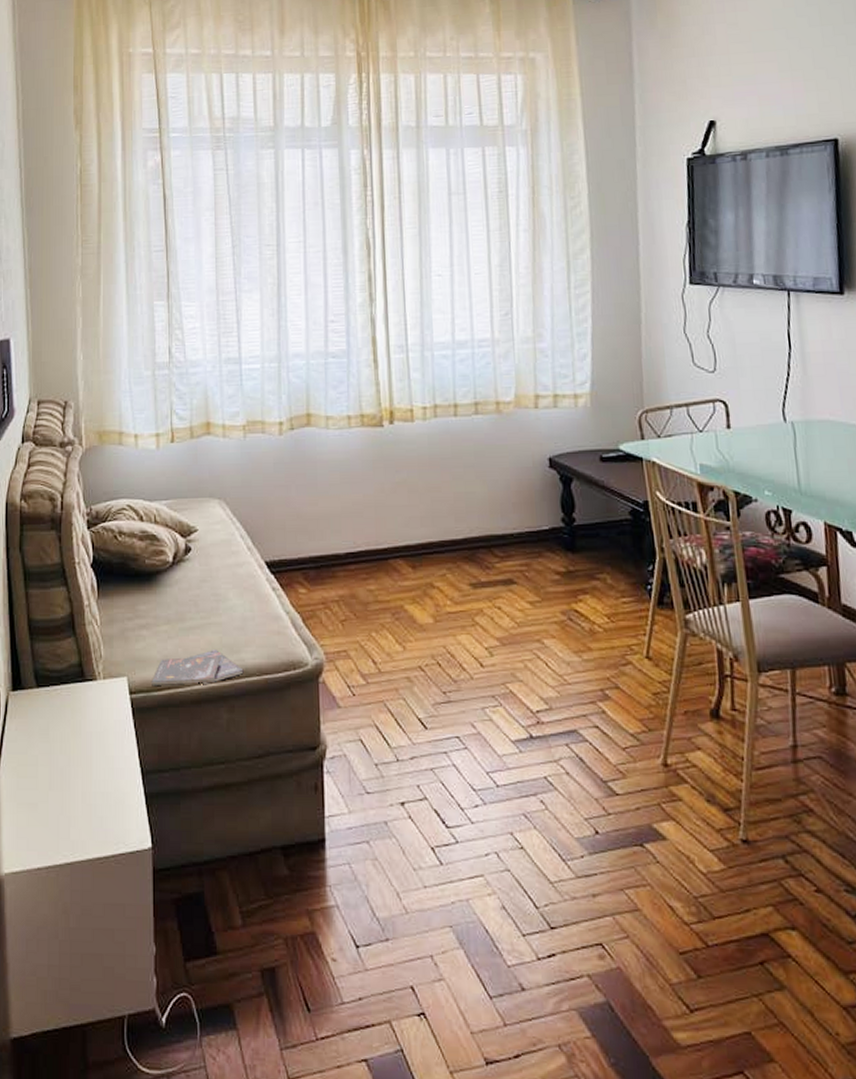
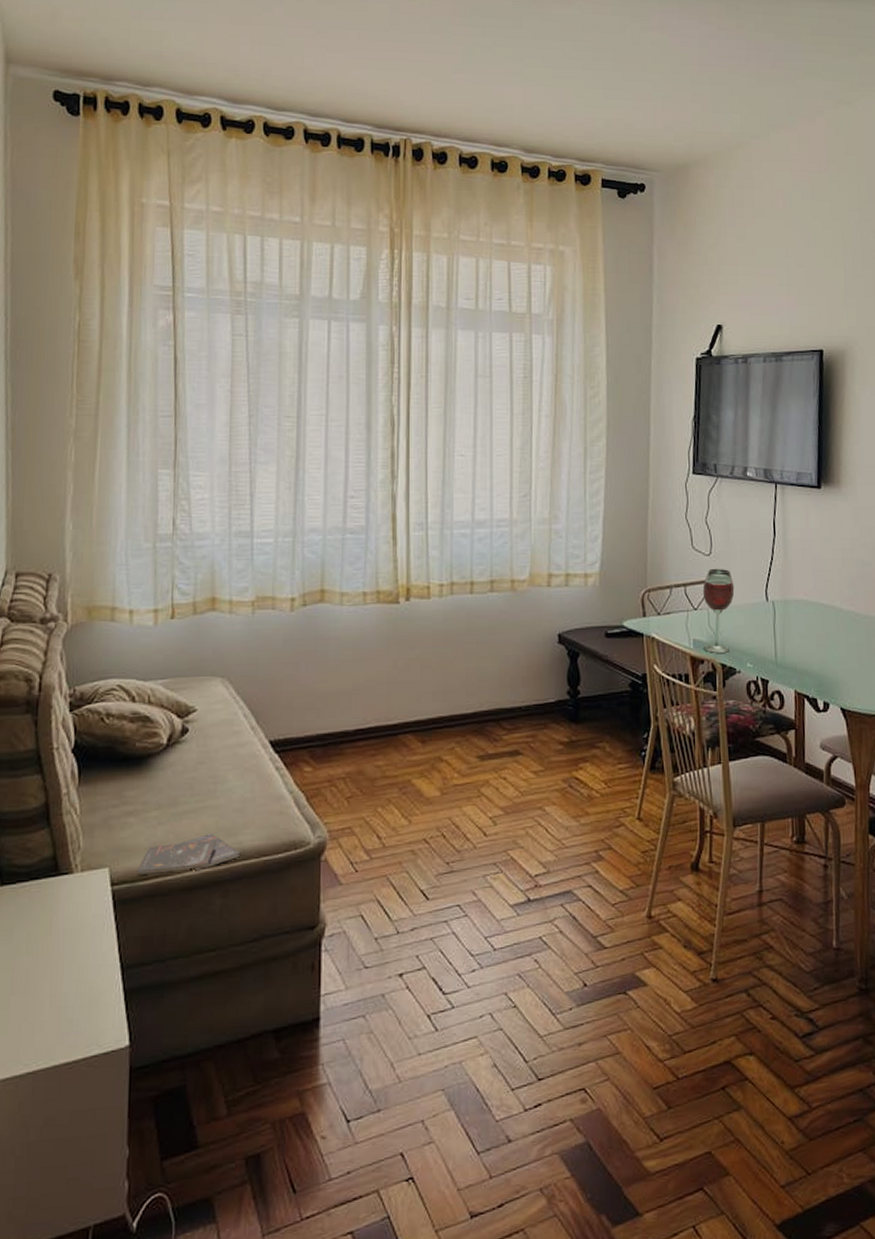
wineglass: none [707,386,746,479] -> present [702,568,735,653]

